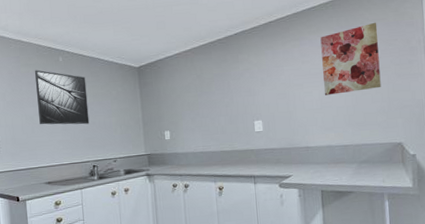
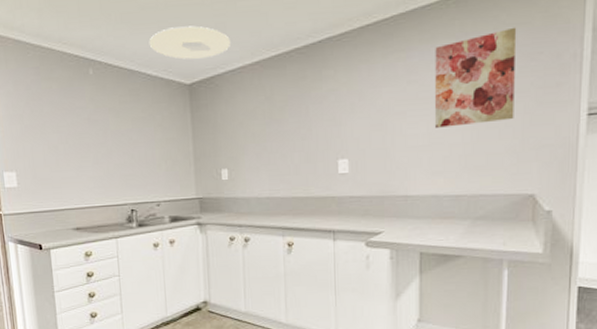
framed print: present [35,70,90,125] -> none [59,85,127,158]
ceiling light: none [106,24,169,49] -> present [149,25,230,60]

